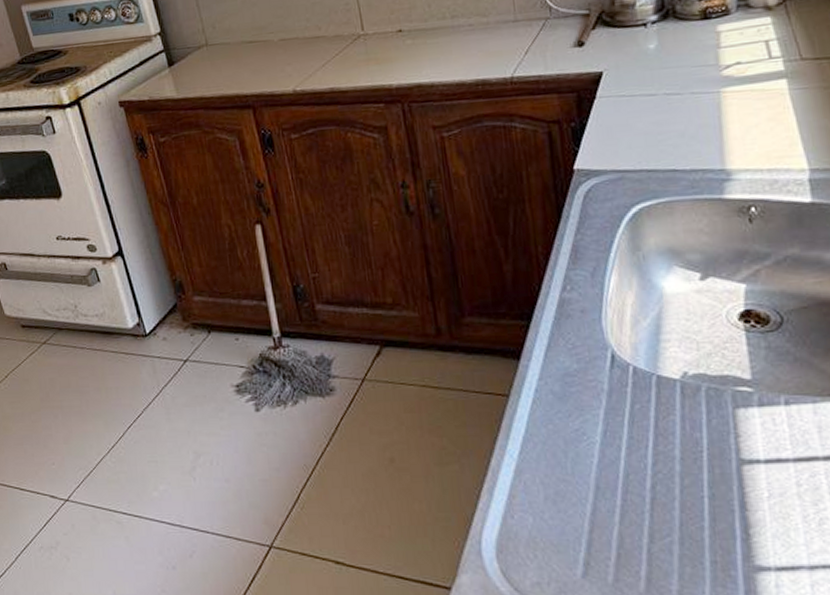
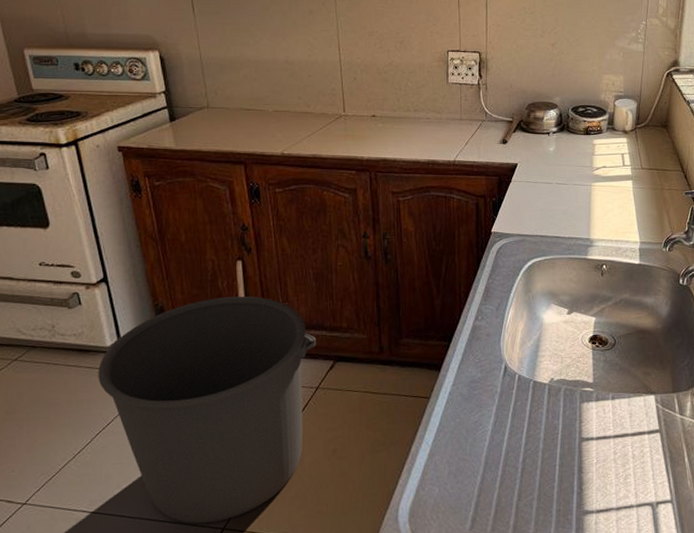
bucket: none [123,266,356,538] -> present [98,296,316,524]

